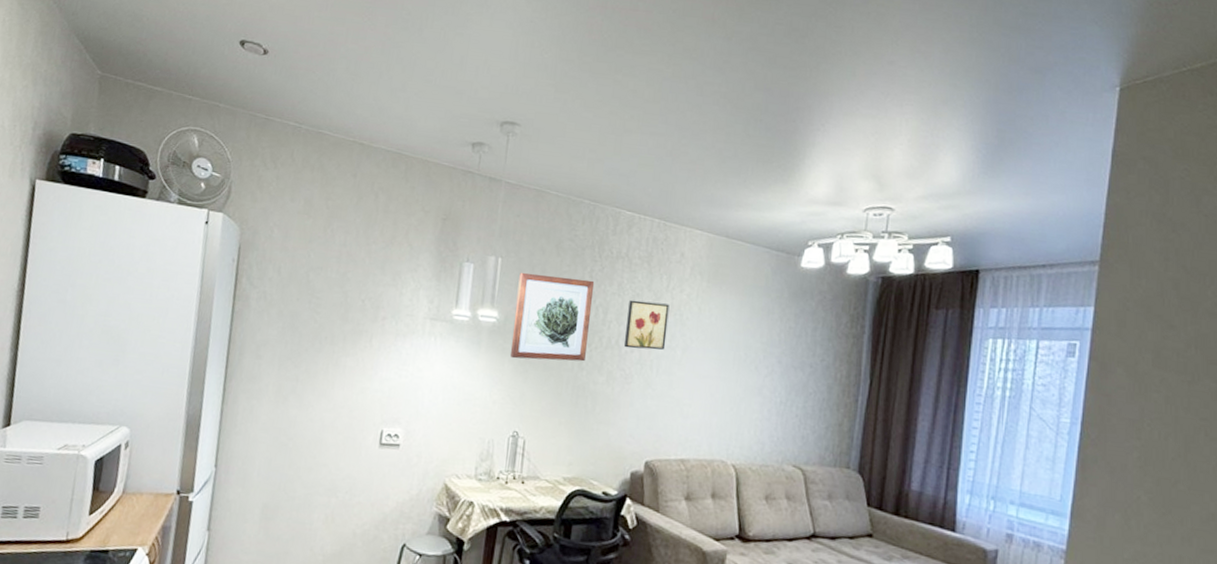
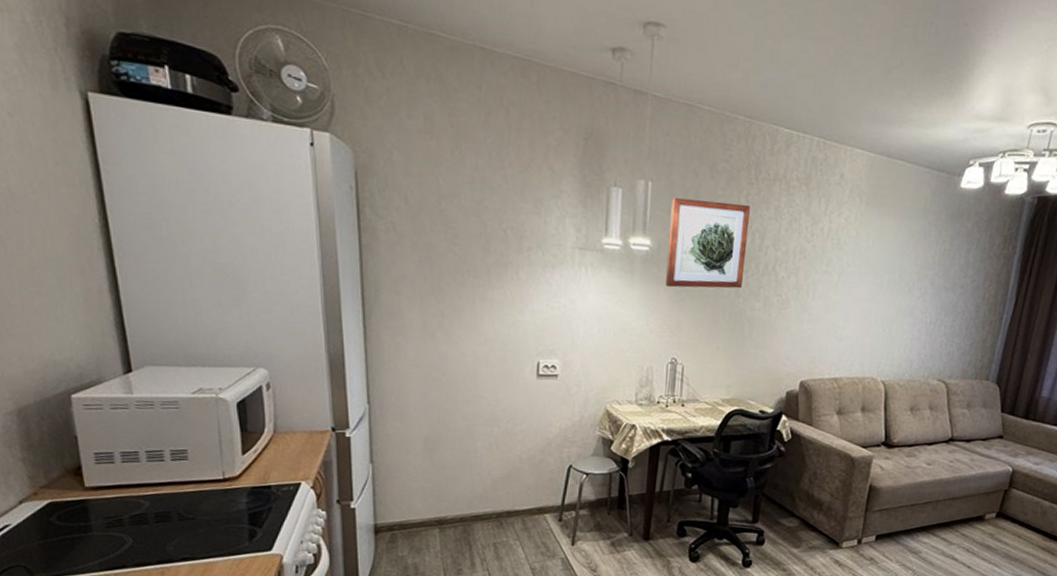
wall art: present [624,299,670,350] -> none [781,224,827,275]

